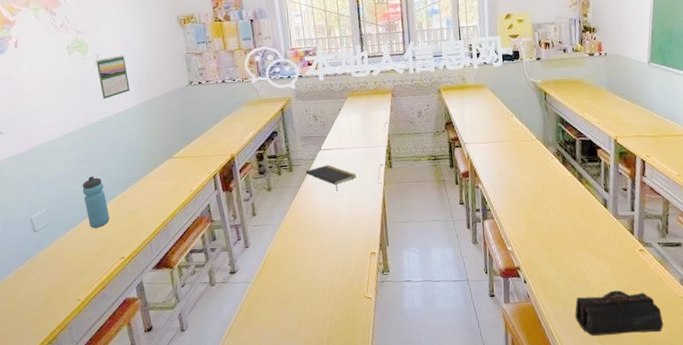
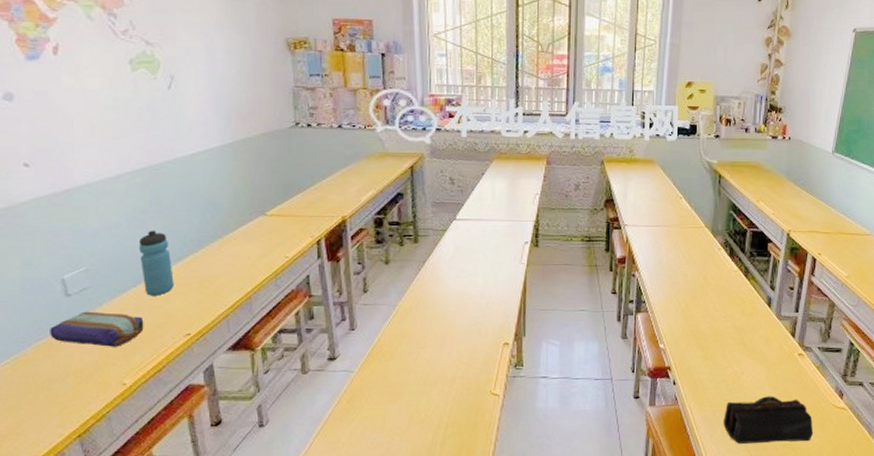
pencil case: none [24,243,90,270] -> present [50,311,144,347]
calendar: present [96,55,130,99] -> none [169,79,214,133]
notepad: present [305,165,357,190] -> none [434,238,496,269]

